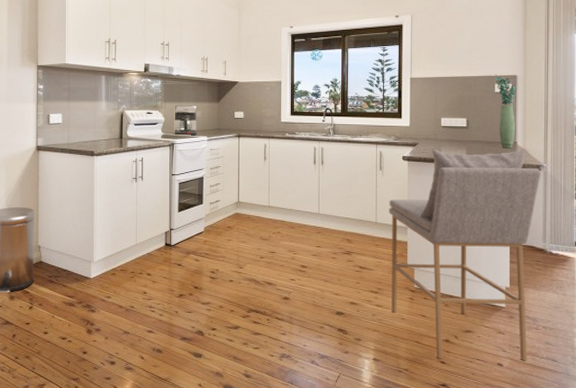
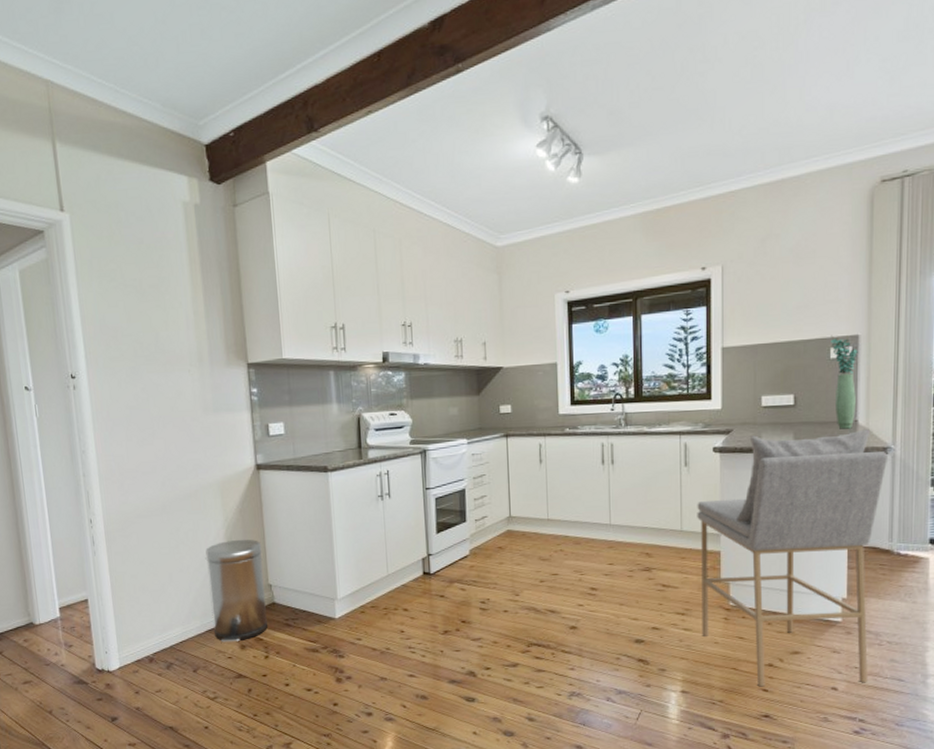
coffee maker: present [174,106,198,136] -> none [424,401,455,440]

